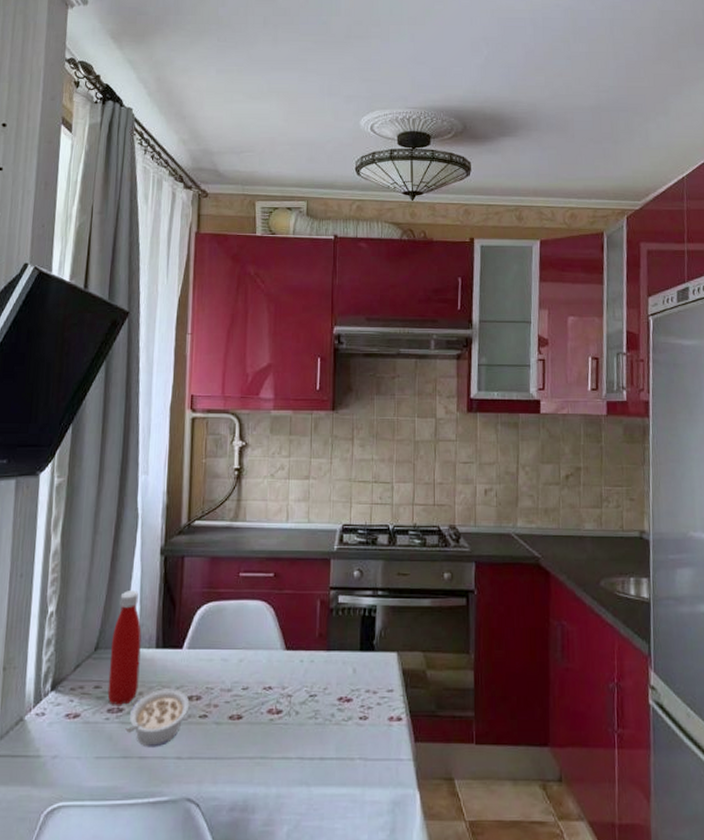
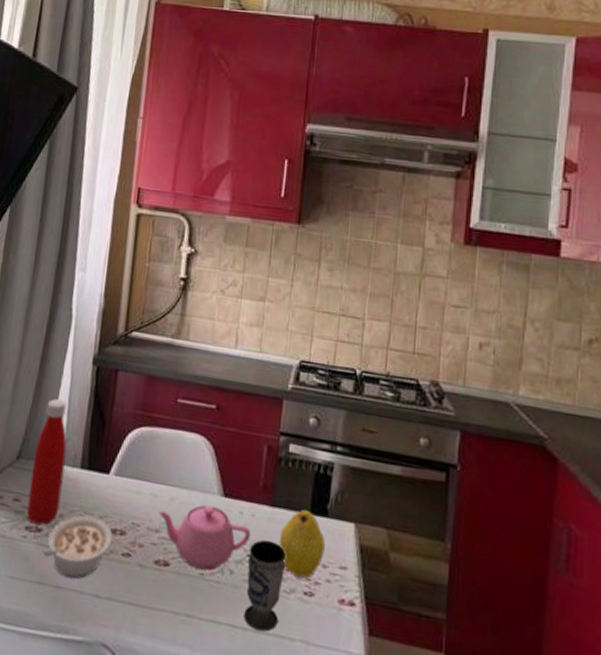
teapot: none [229,659,311,716] -> present [158,505,251,571]
cup: none [310,679,342,757] -> present [243,539,286,632]
fruit: none [335,649,374,705] -> present [278,510,325,579]

